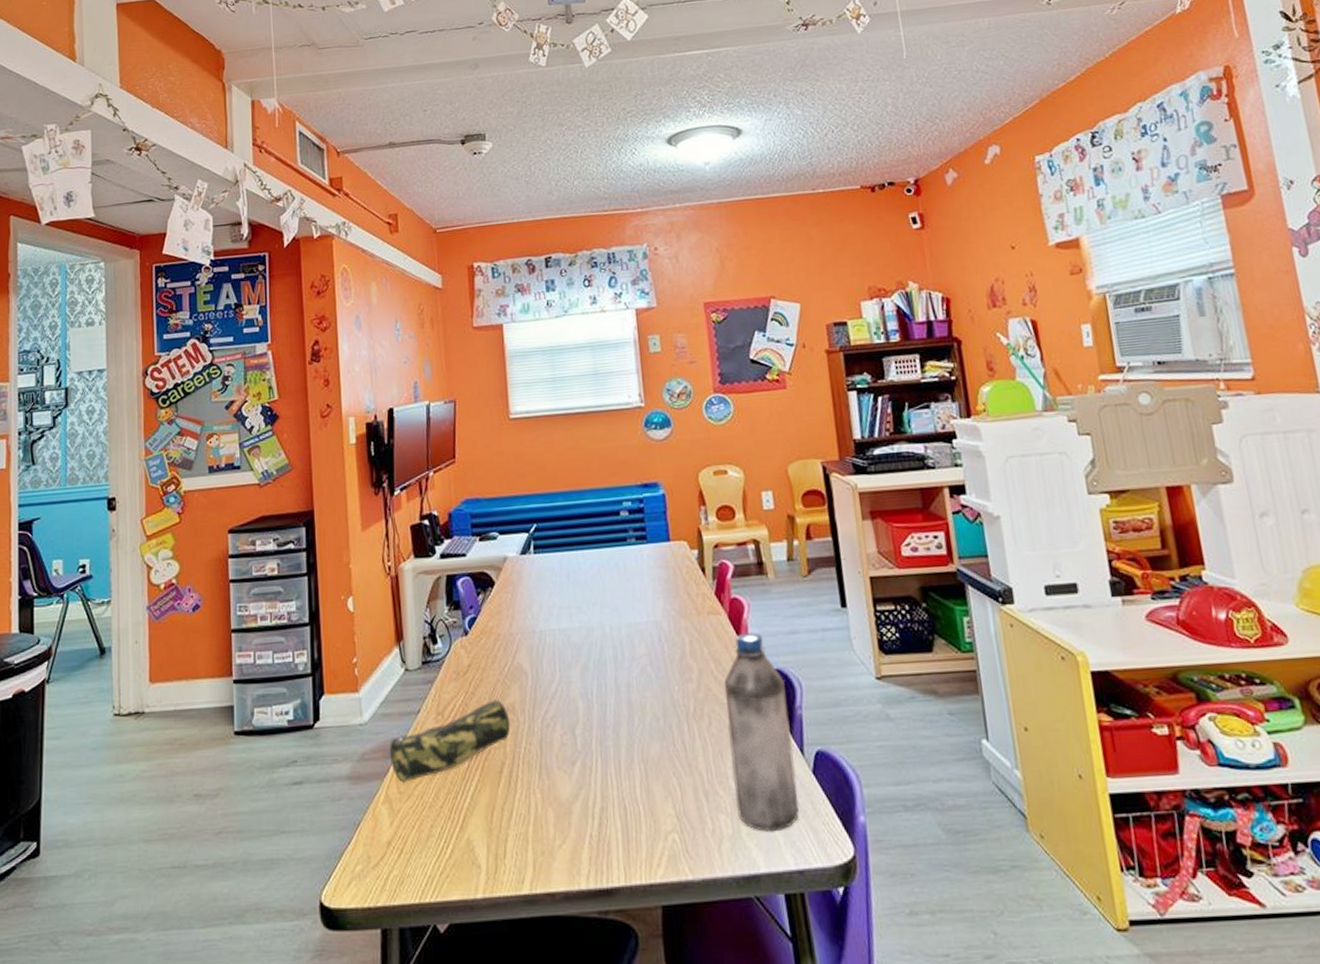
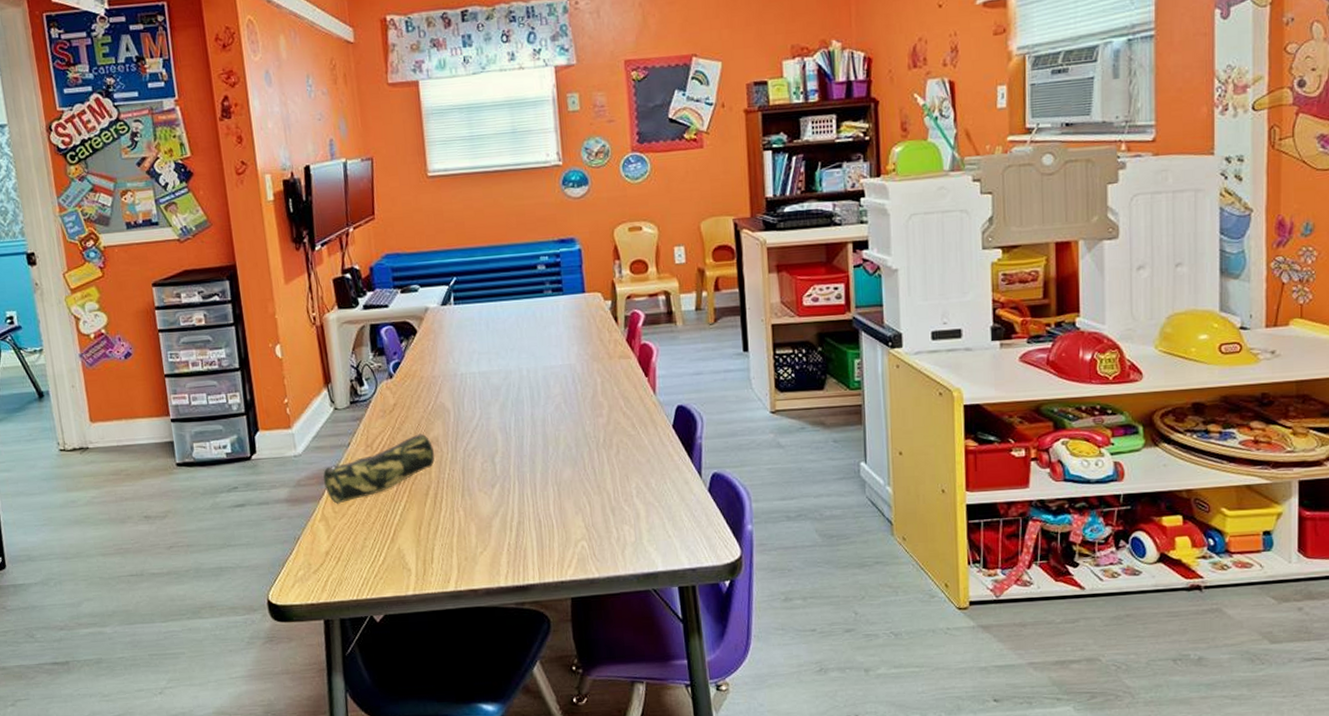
water bottle: present [723,632,800,833] -> none [631,374,695,539]

